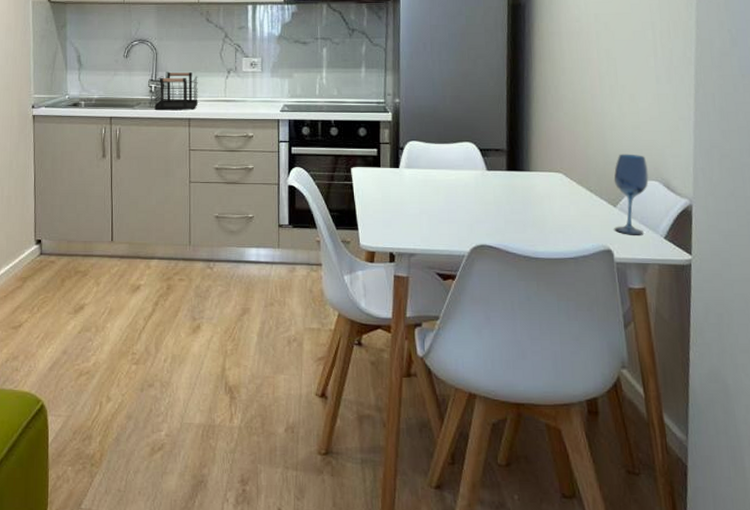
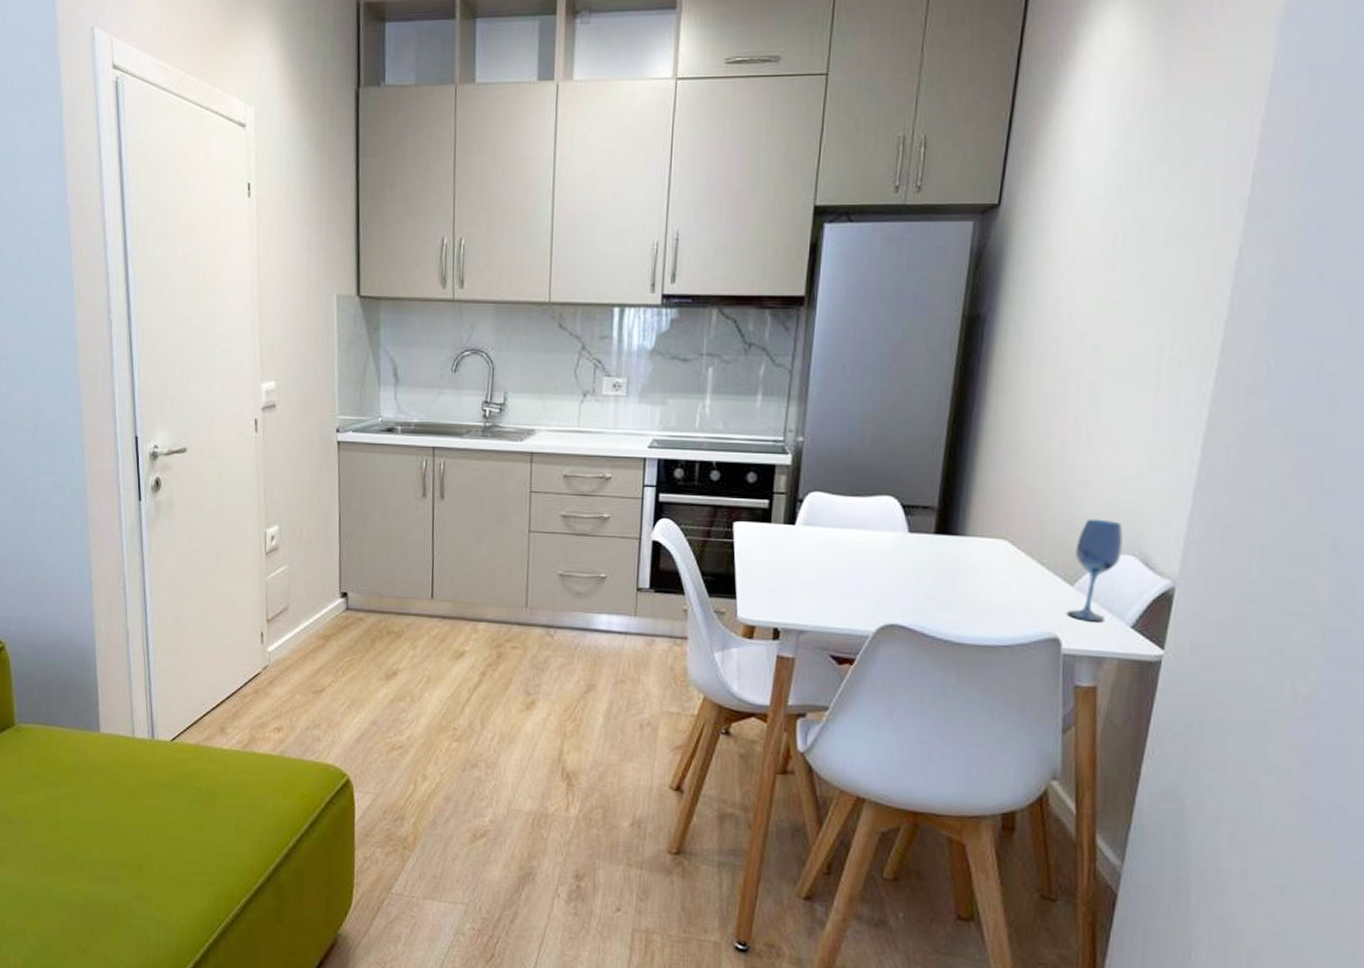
dish rack: present [153,71,198,111] -> none [488,392,545,443]

